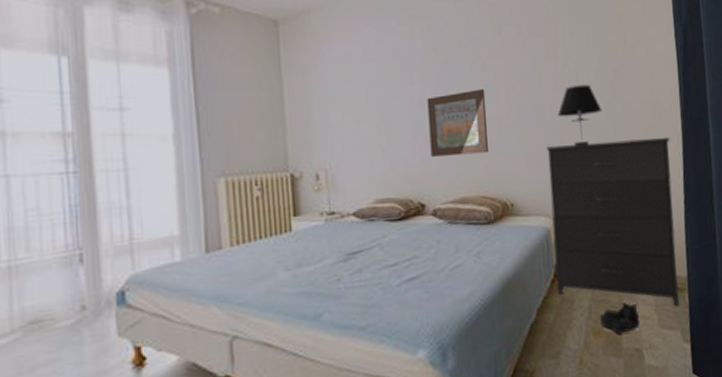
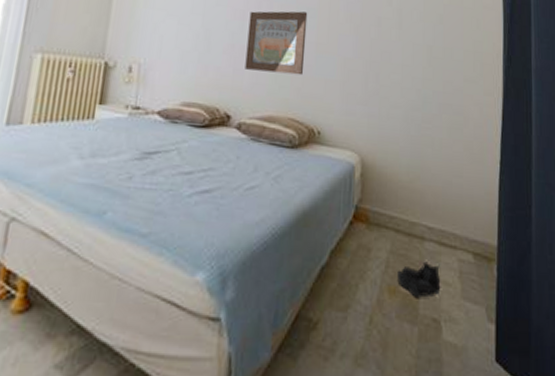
dresser: present [547,136,679,306] -> none [354,79,490,277]
table lamp: present [557,84,602,146] -> none [377,23,423,86]

